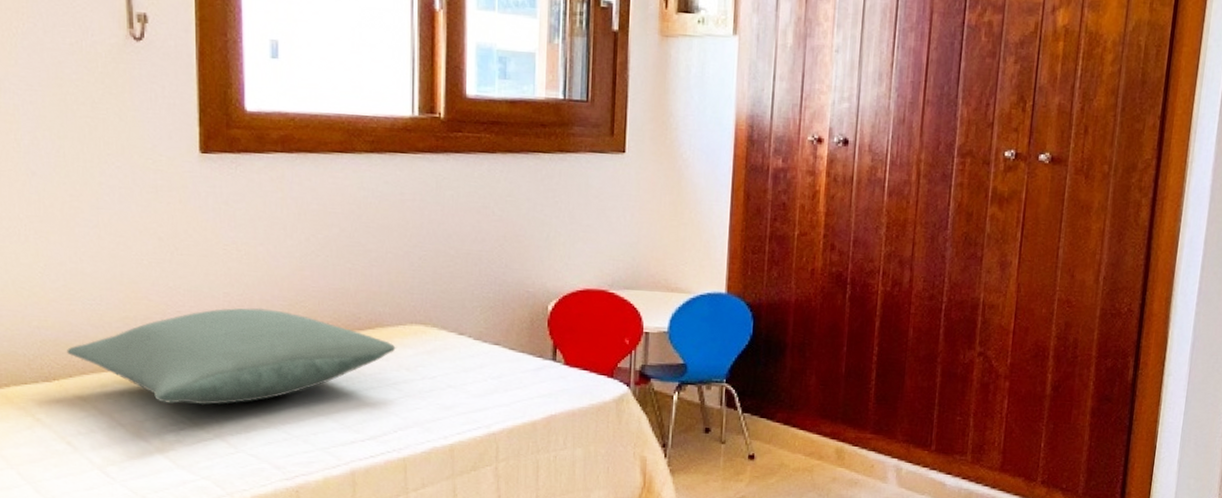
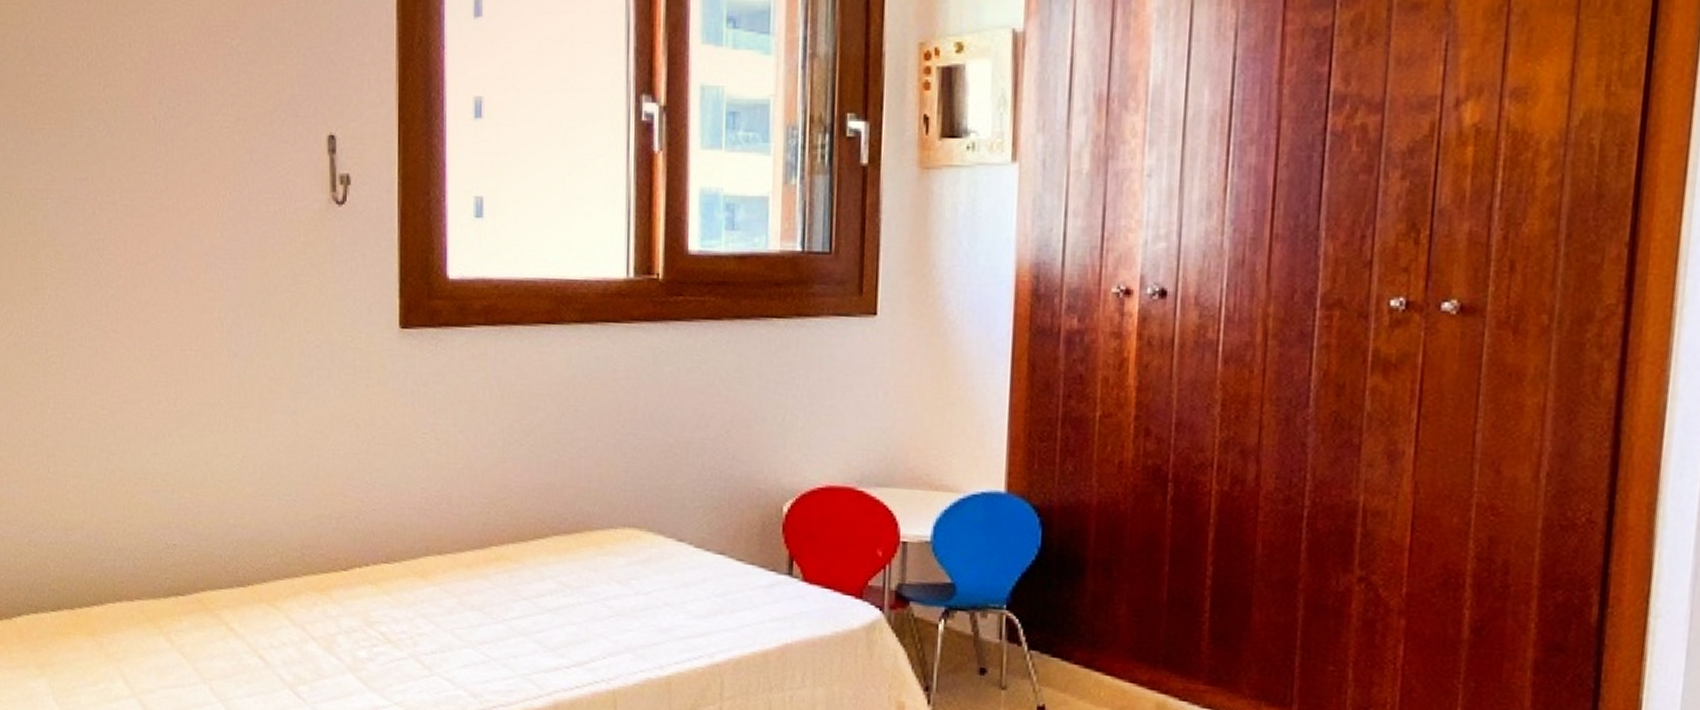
pillow: present [67,307,396,405] -> none [262,505,606,619]

